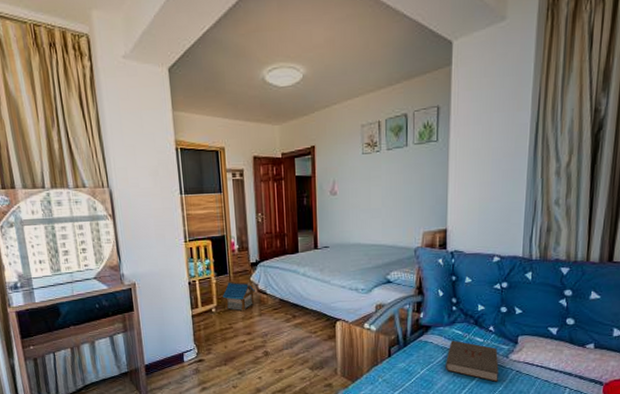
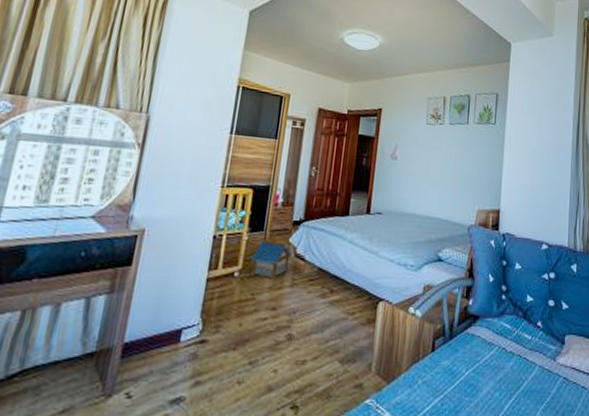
book: present [444,340,499,382] -> none [491,335,546,390]

